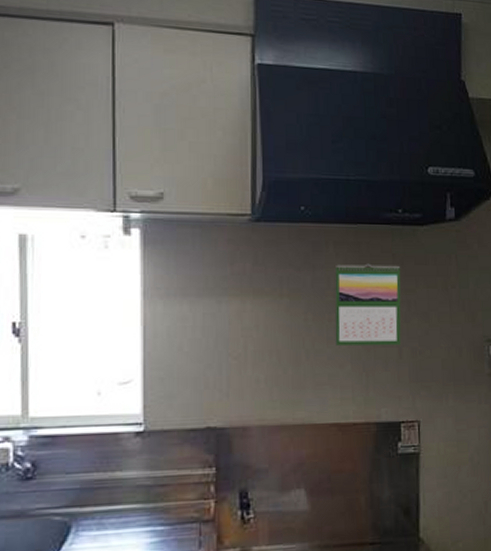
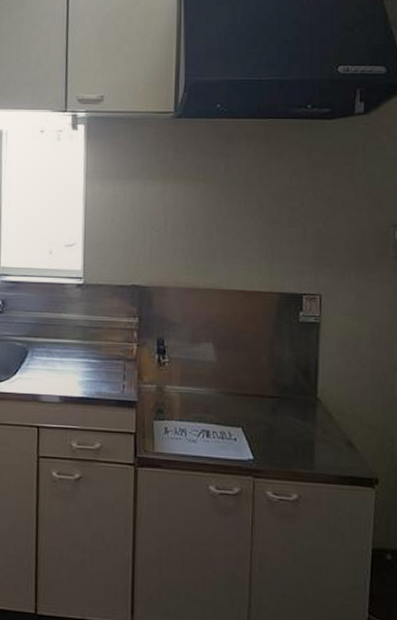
calendar: present [334,263,402,347] -> none [244,153,308,227]

